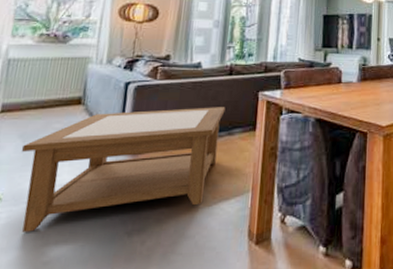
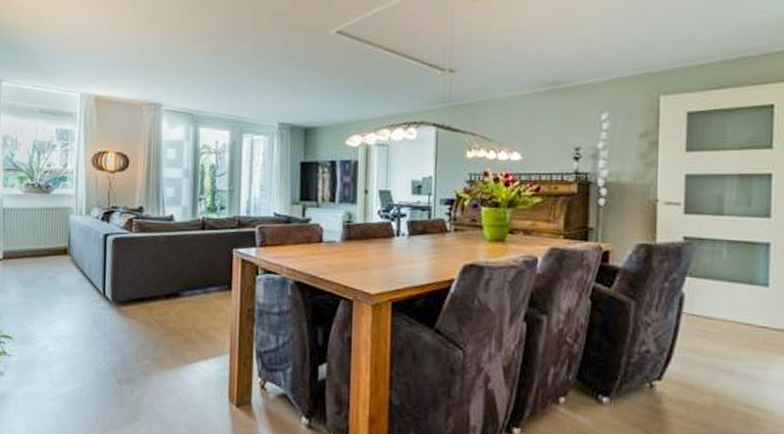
coffee table: present [21,107,226,232] -> none [23,263,200,370]

